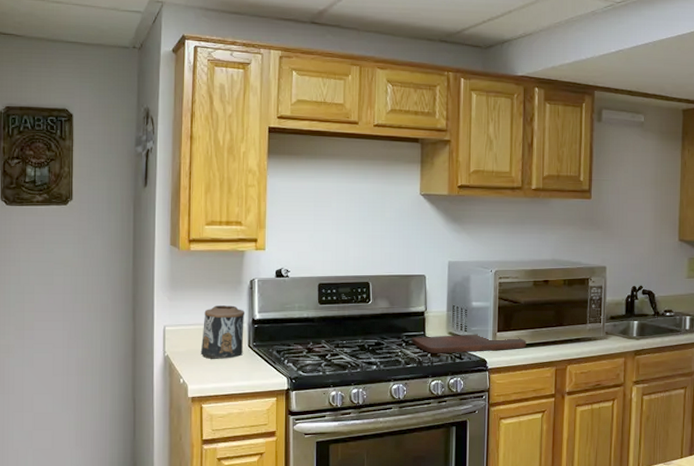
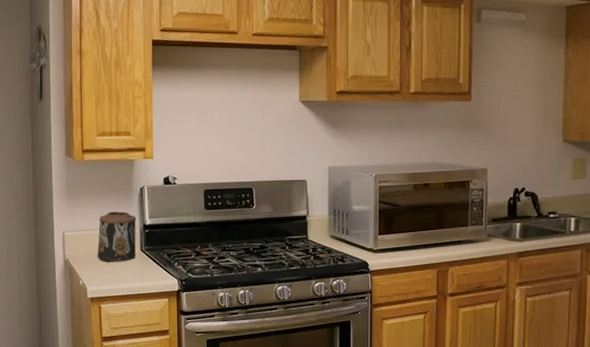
cutting board: present [411,334,526,354] -> none [294,237,407,257]

